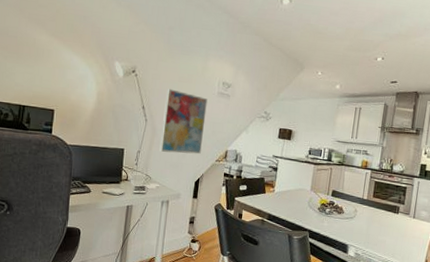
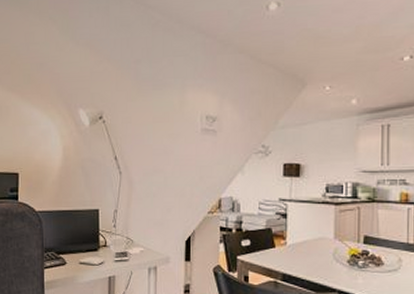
wall art: present [159,89,208,154] -> none [139,132,190,208]

